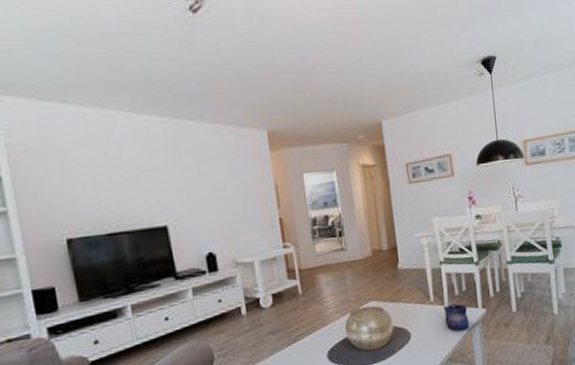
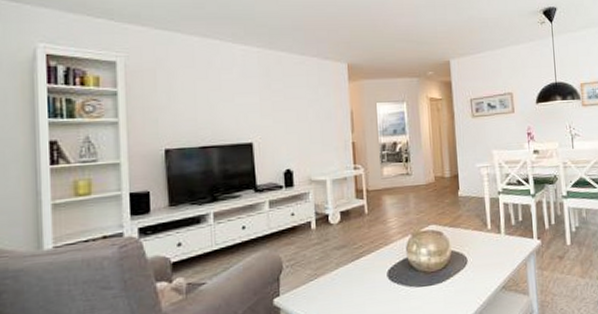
mug: present [444,303,470,331] -> none [500,233,525,260]

